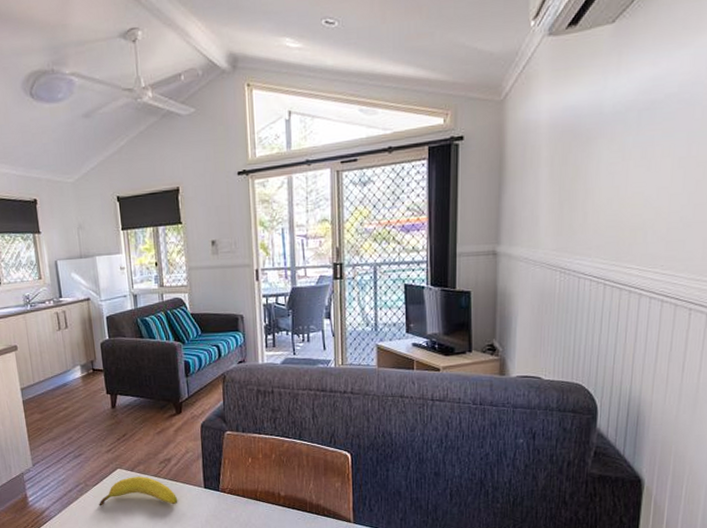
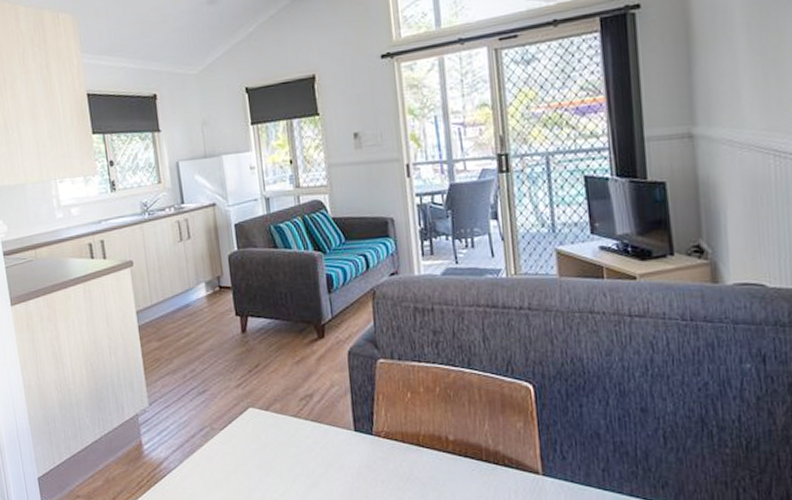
fruit: present [99,476,178,506] -> none [227,417,323,456]

